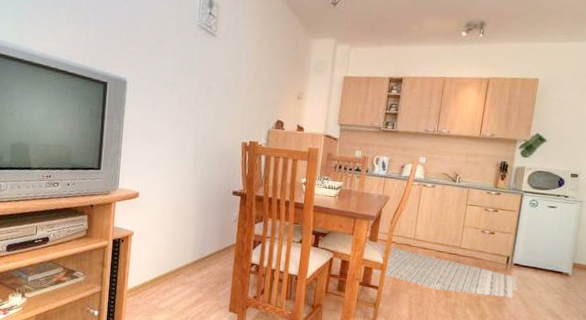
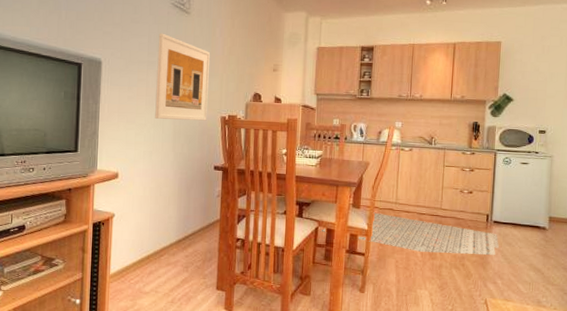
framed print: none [177,55,234,146] -> present [155,33,210,121]

